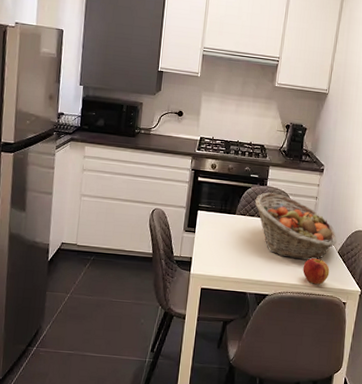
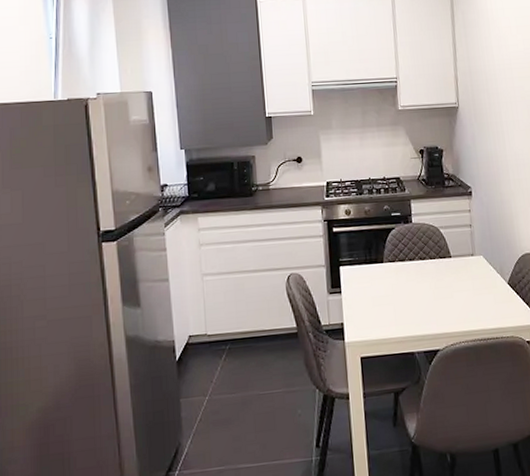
fruit basket: present [255,192,337,260] -> none [402,229,504,302]
apple: present [303,258,330,285] -> none [472,295,504,327]

